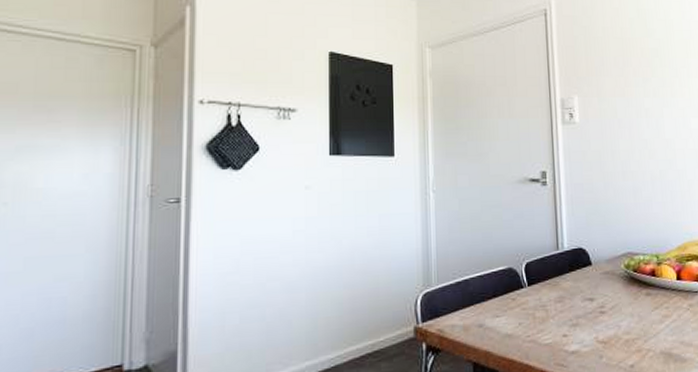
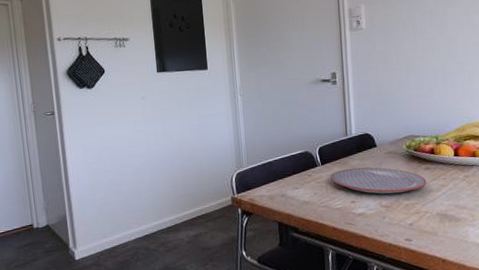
plate: none [538,290,648,326] -> present [330,167,427,194]

